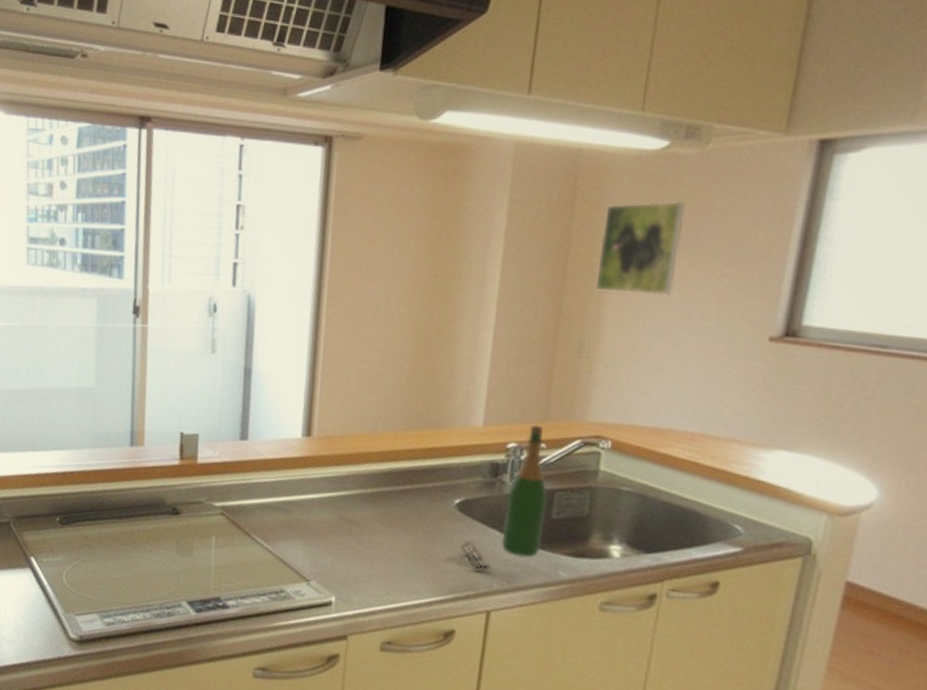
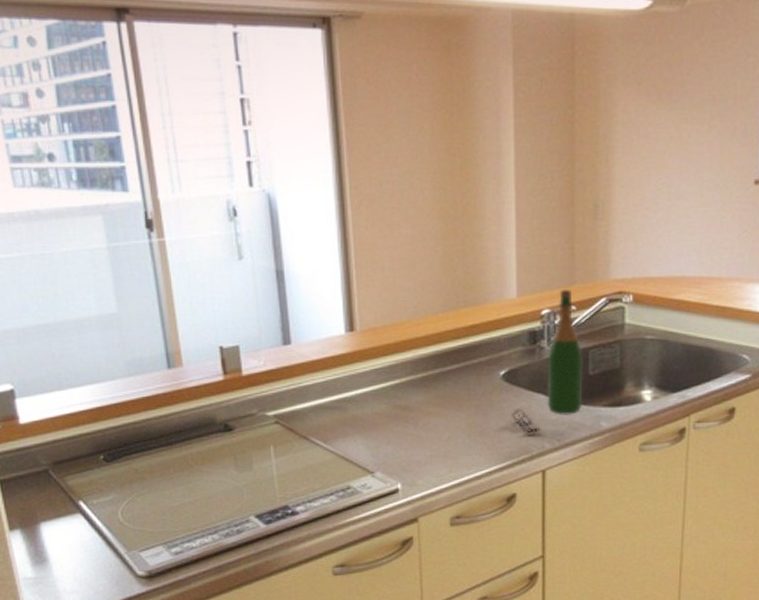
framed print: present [595,201,685,296] -> none [602,60,673,153]

